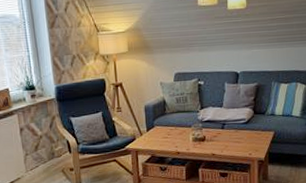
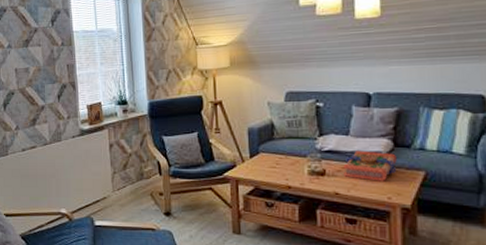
book: none [218,118,256,142] -> present [343,150,397,181]

